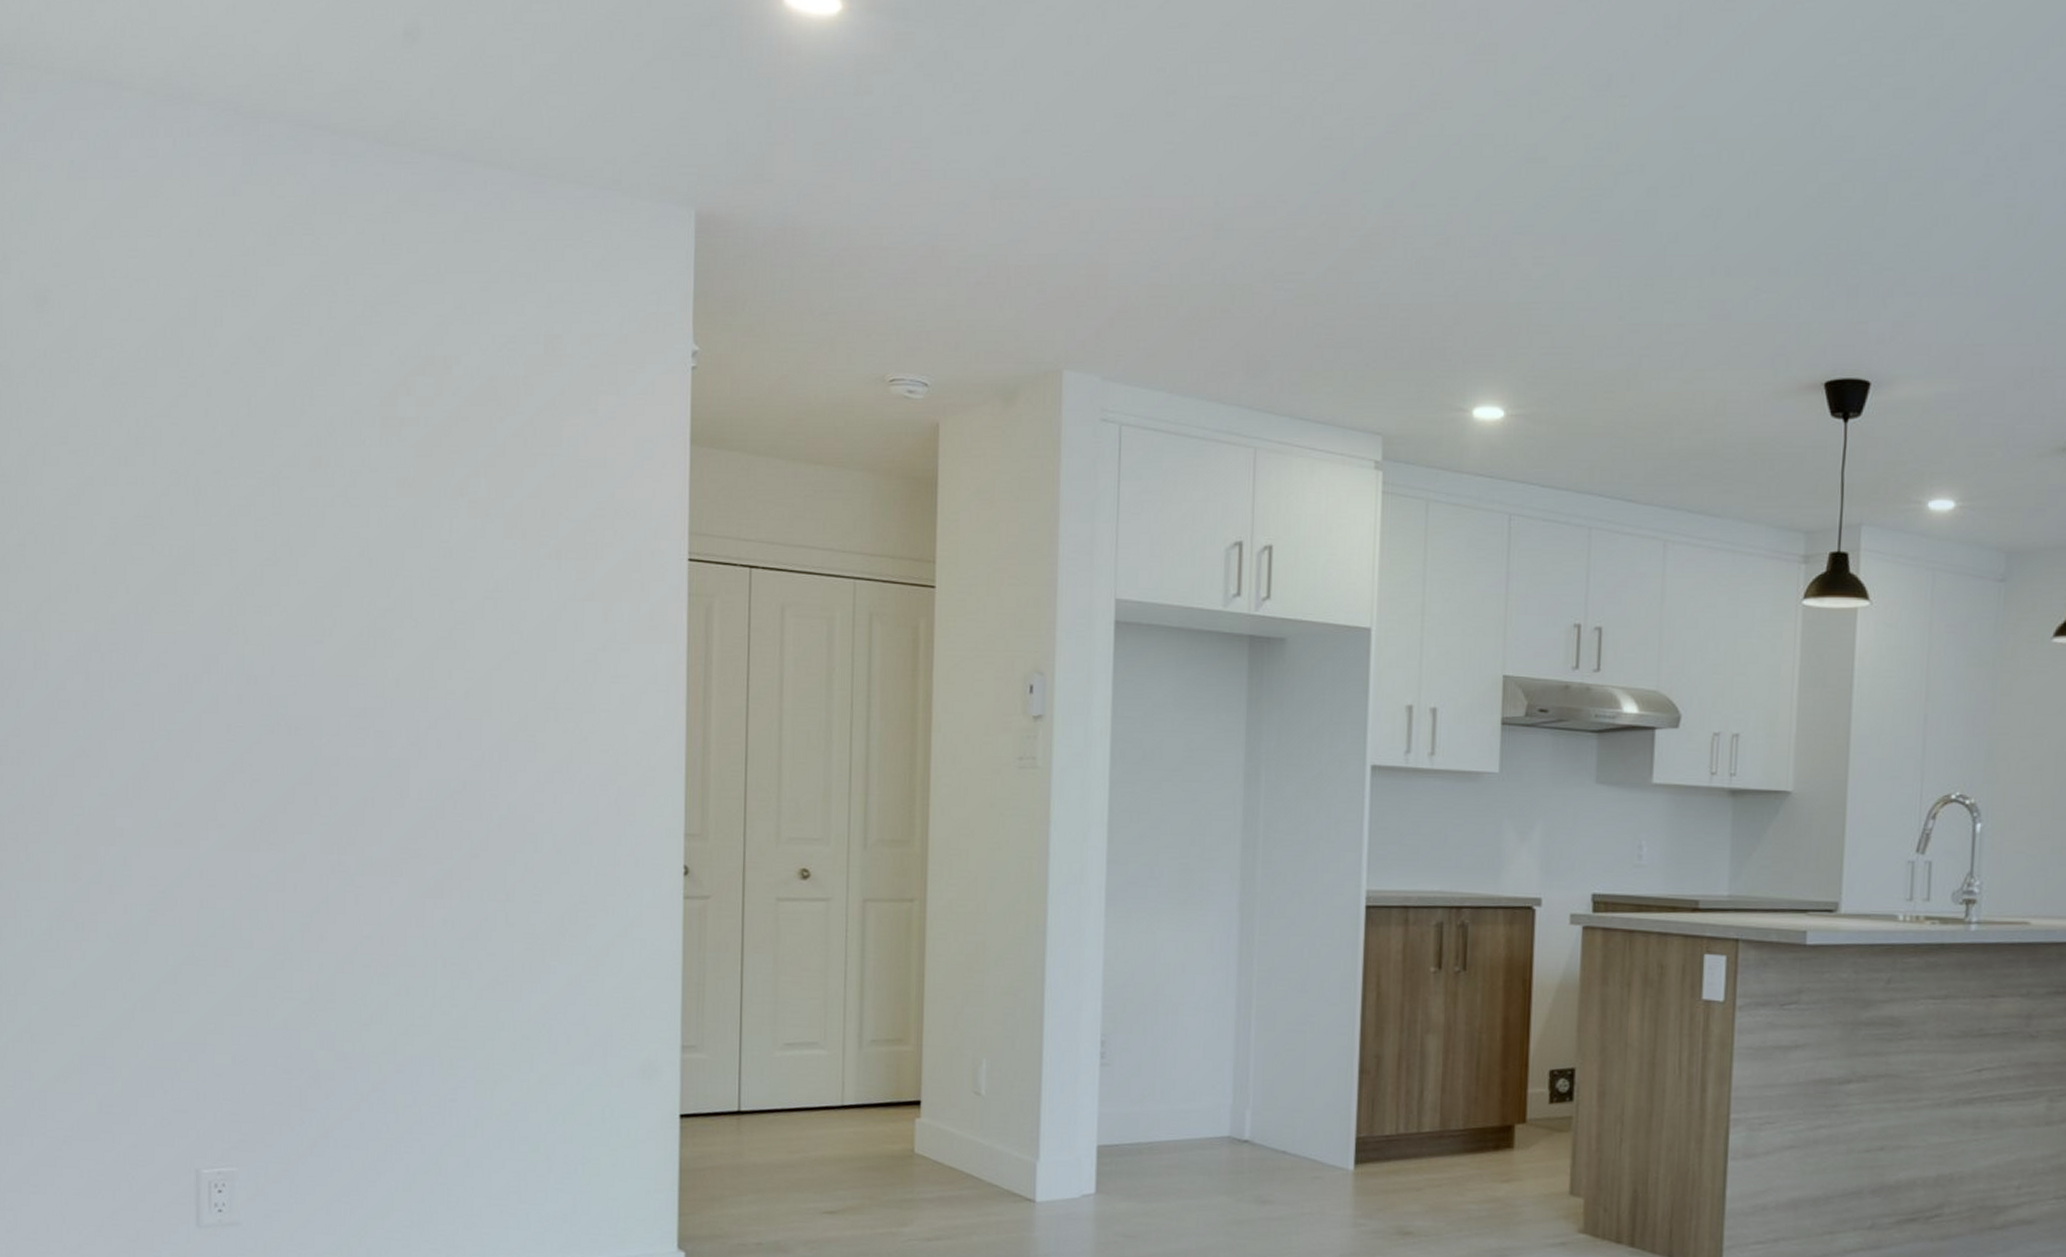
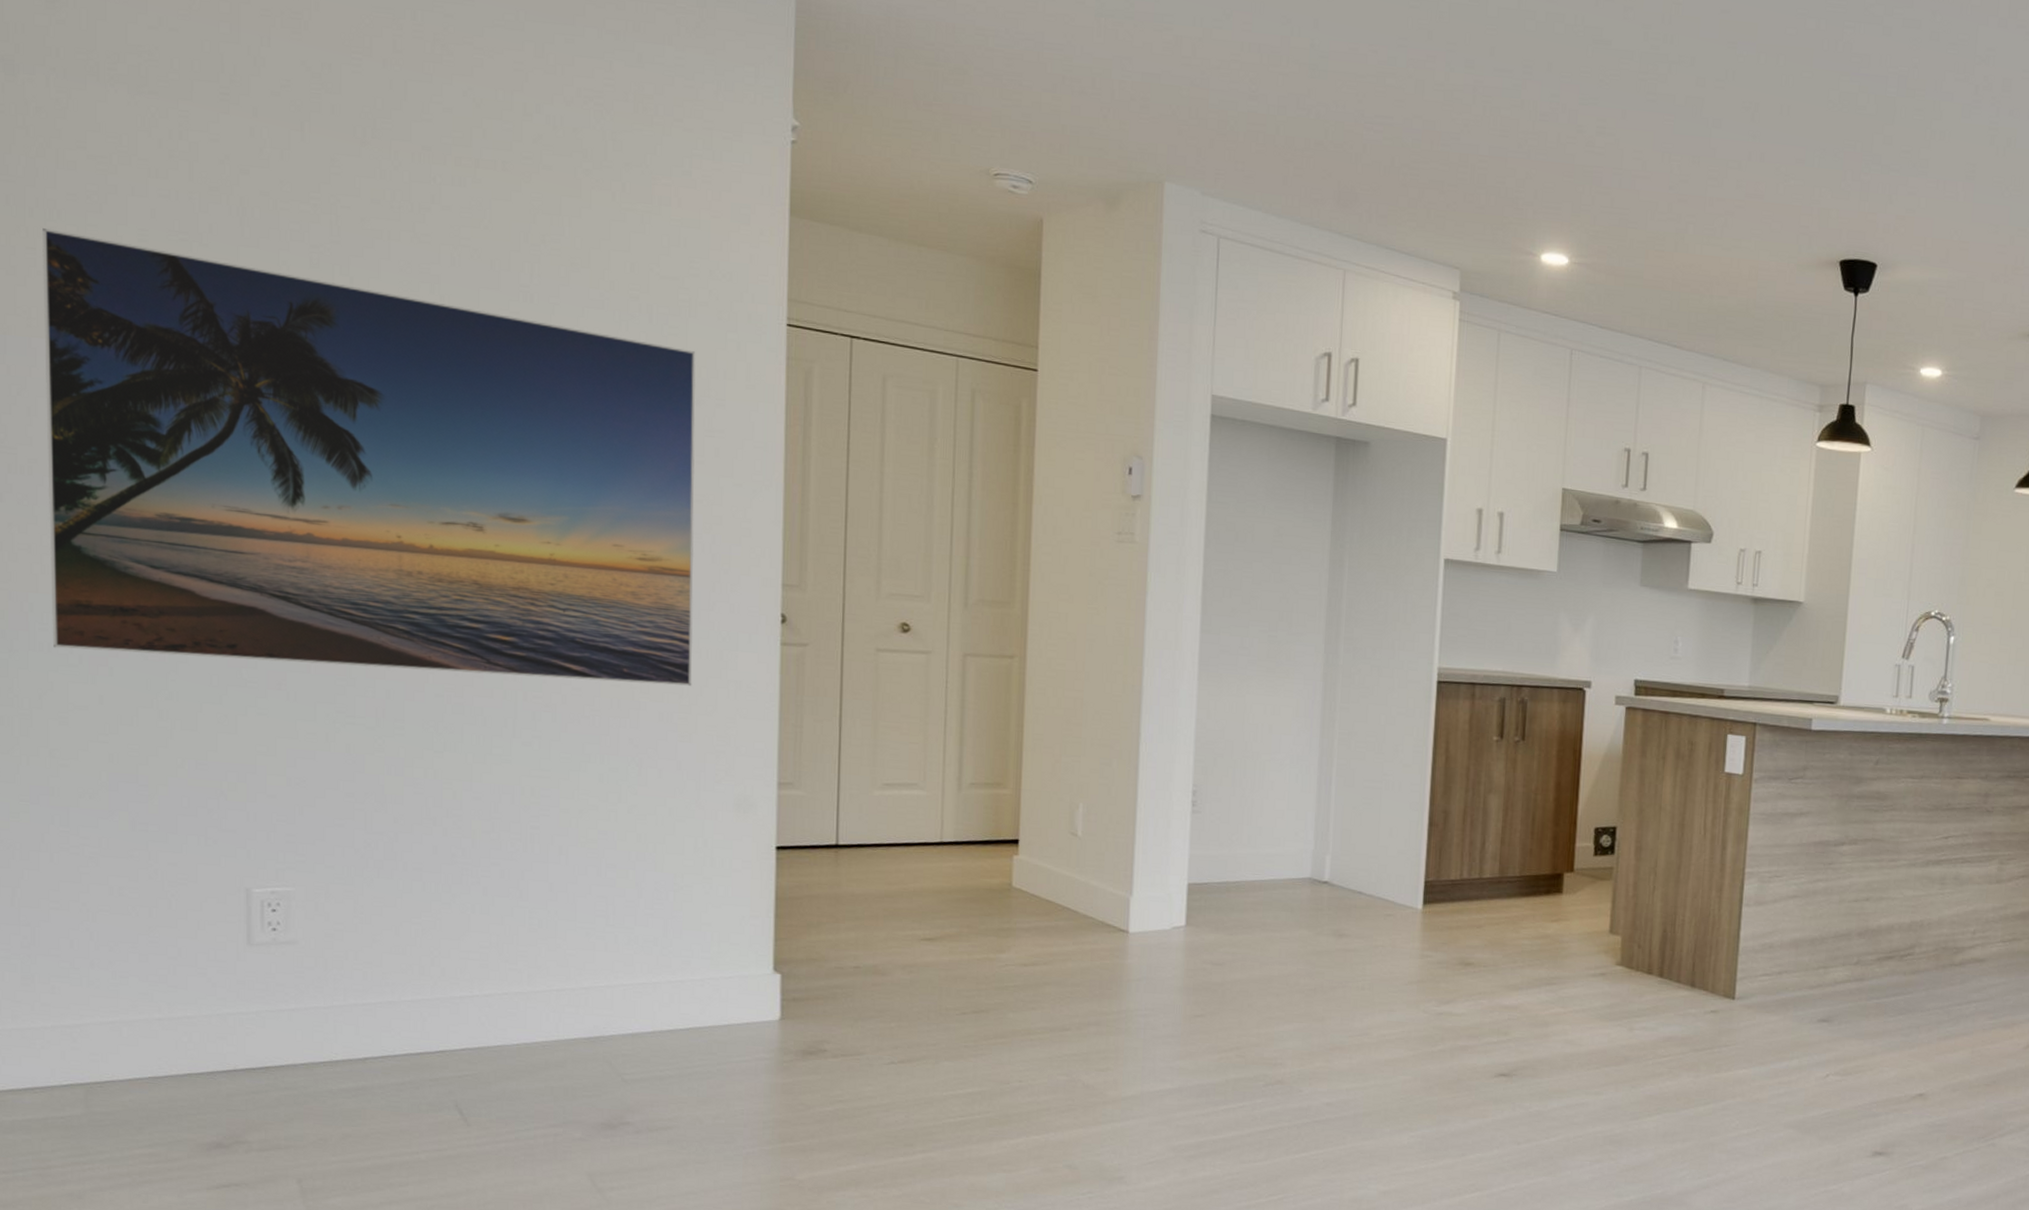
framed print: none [31,525,602,947] -> present [42,228,696,686]

